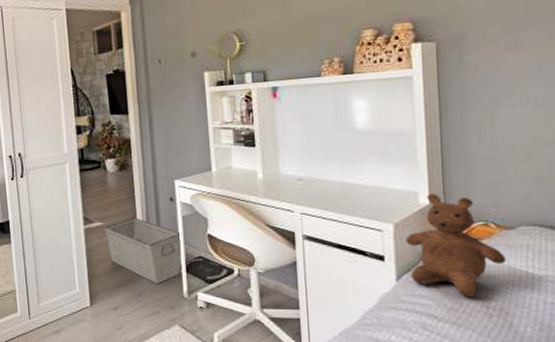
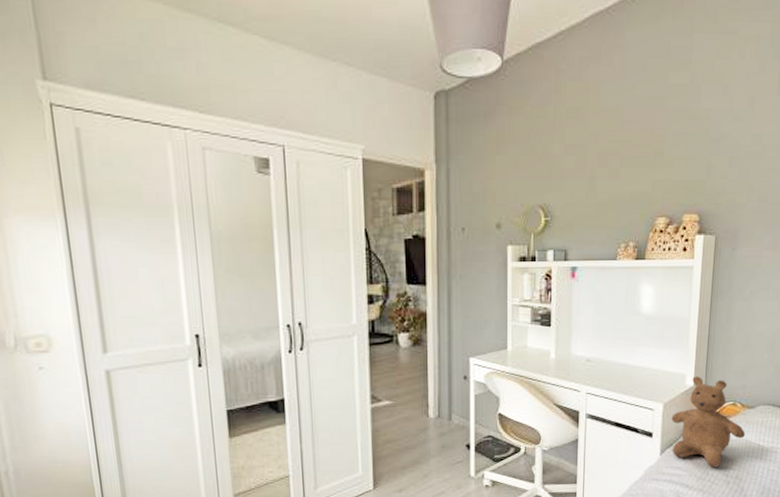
storage bin: present [105,218,182,284] -> none [394,396,473,465]

